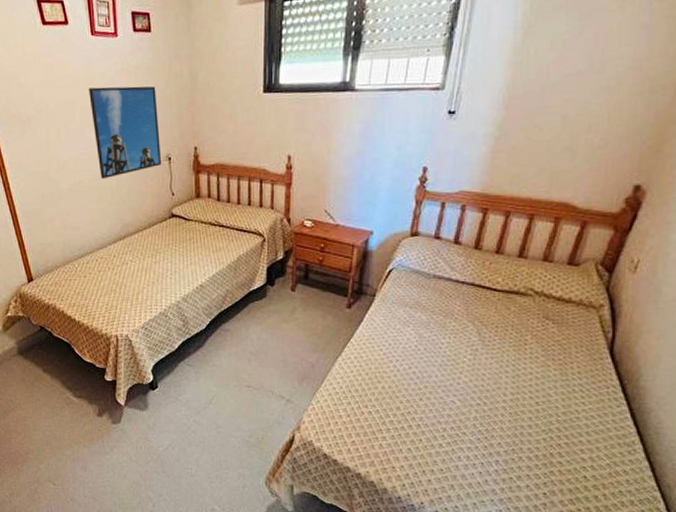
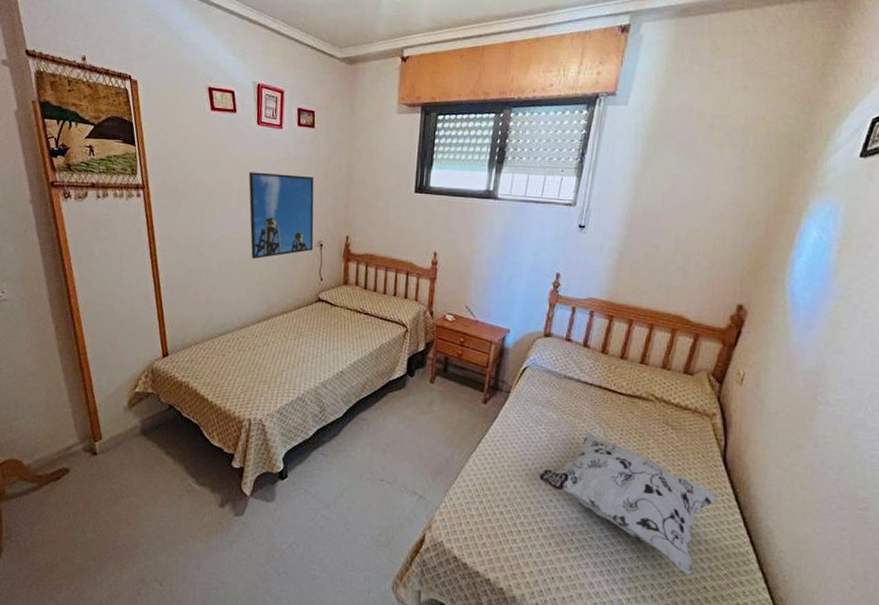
decorative pillow: none [407,331,603,466] -> present [538,432,719,575]

